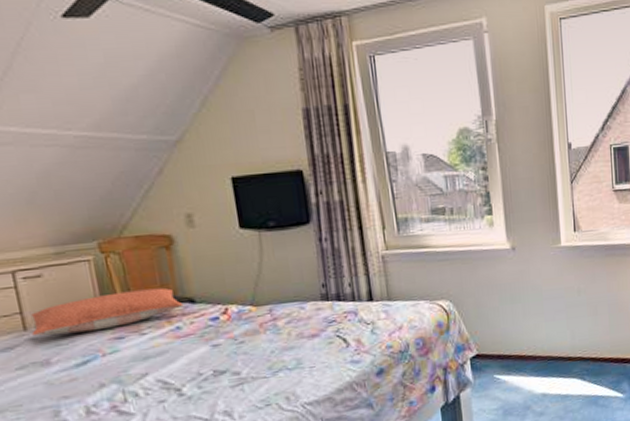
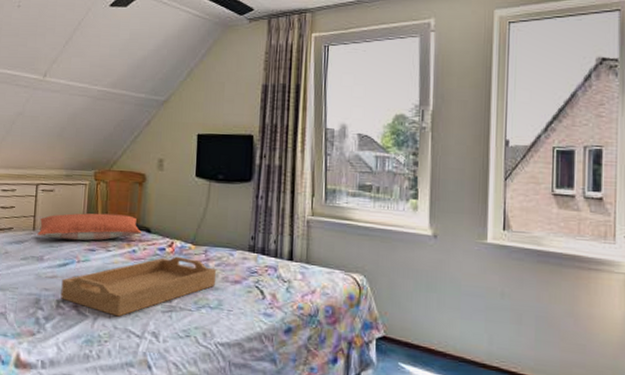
serving tray: none [85,322,291,406] -> present [60,256,217,317]

